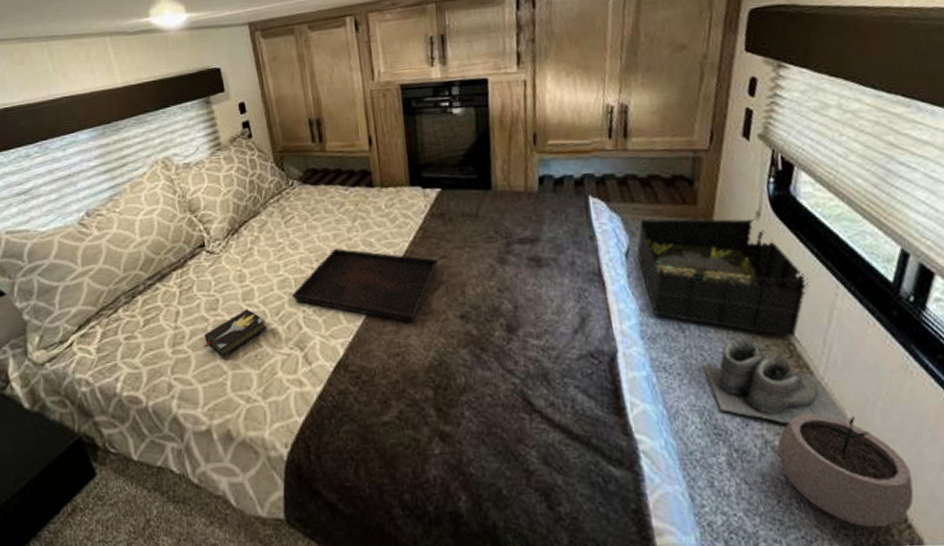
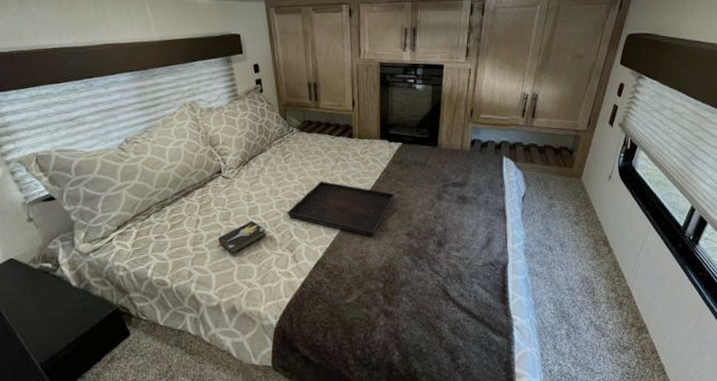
storage bin: present [637,219,810,338] -> none [530,175,633,258]
boots: present [702,337,851,424] -> none [560,256,643,312]
plant pot: present [777,413,914,528] -> none [597,305,671,374]

